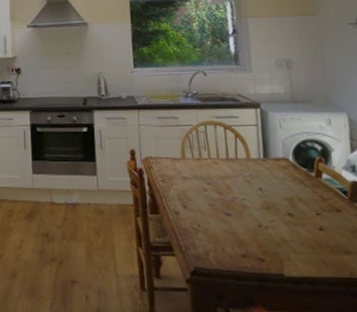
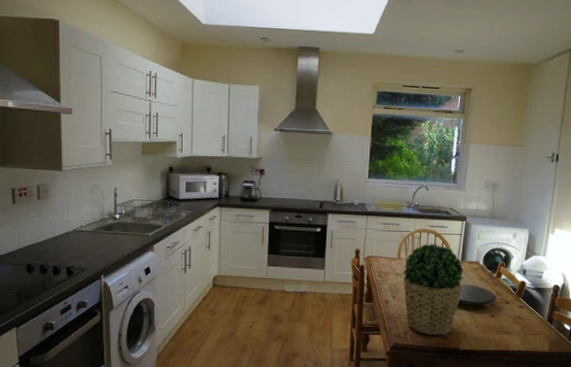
potted plant: none [191,138,272,257] -> present [402,243,464,336]
plate: none [268,188,323,216] -> present [458,284,497,306]

